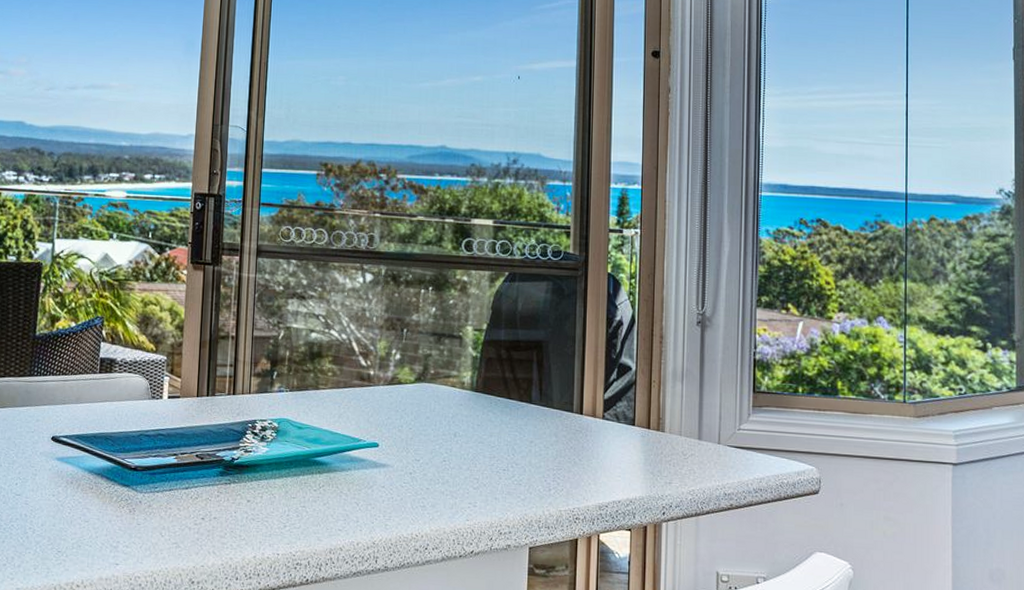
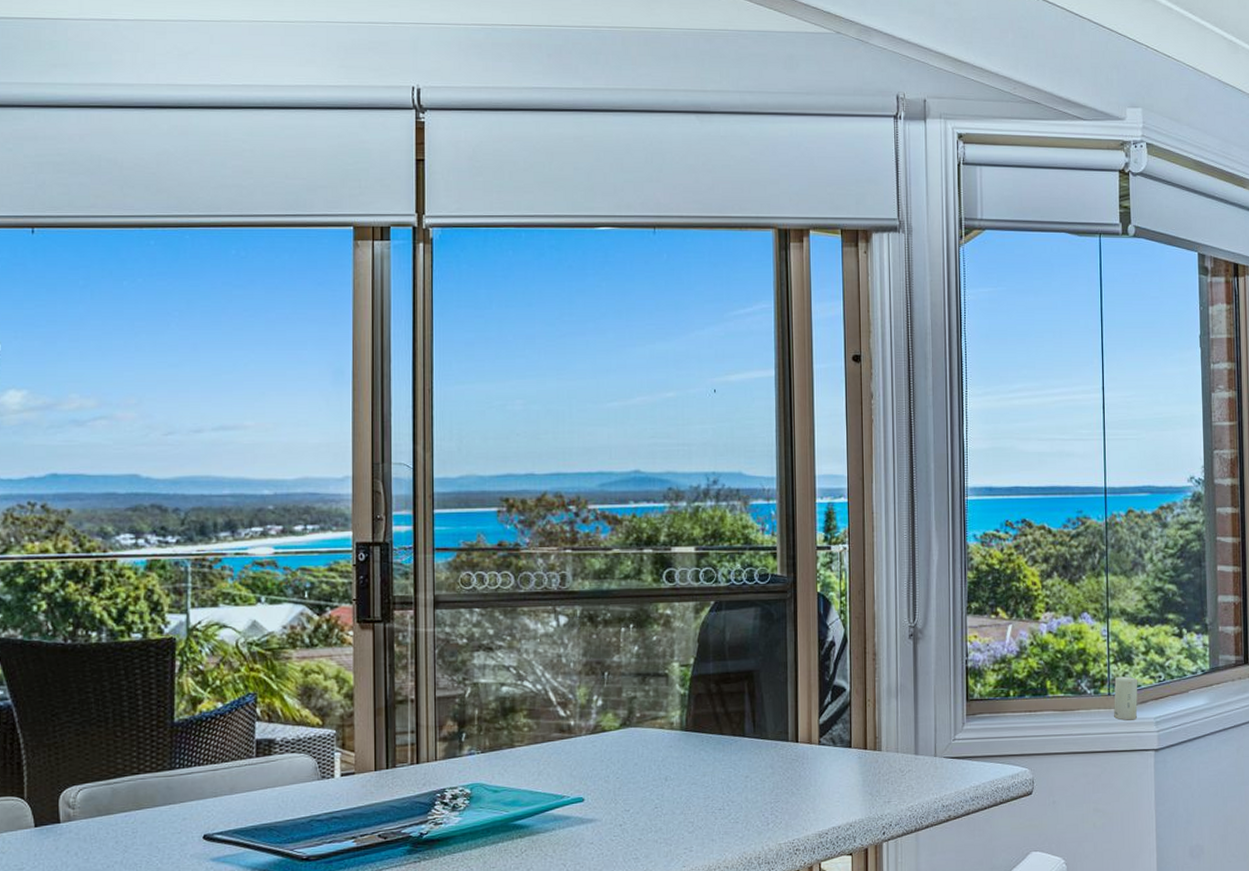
candle: none [909,385,936,432] -> present [1114,676,1138,721]

